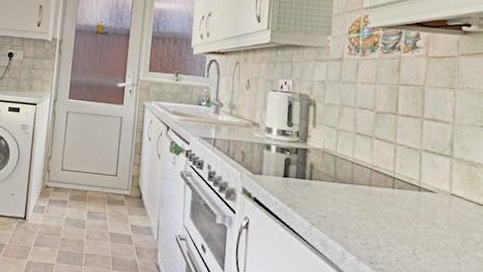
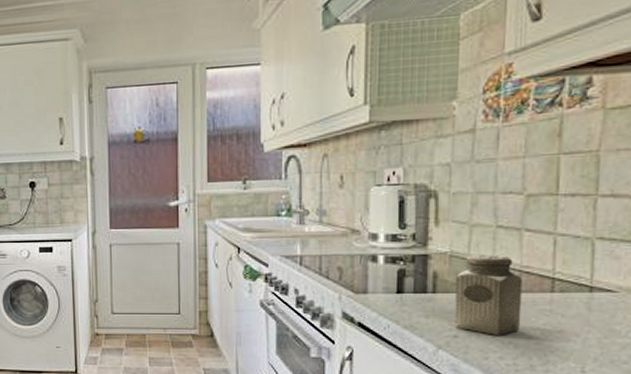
salt shaker: none [324,152,373,219] -> present [455,254,523,335]

